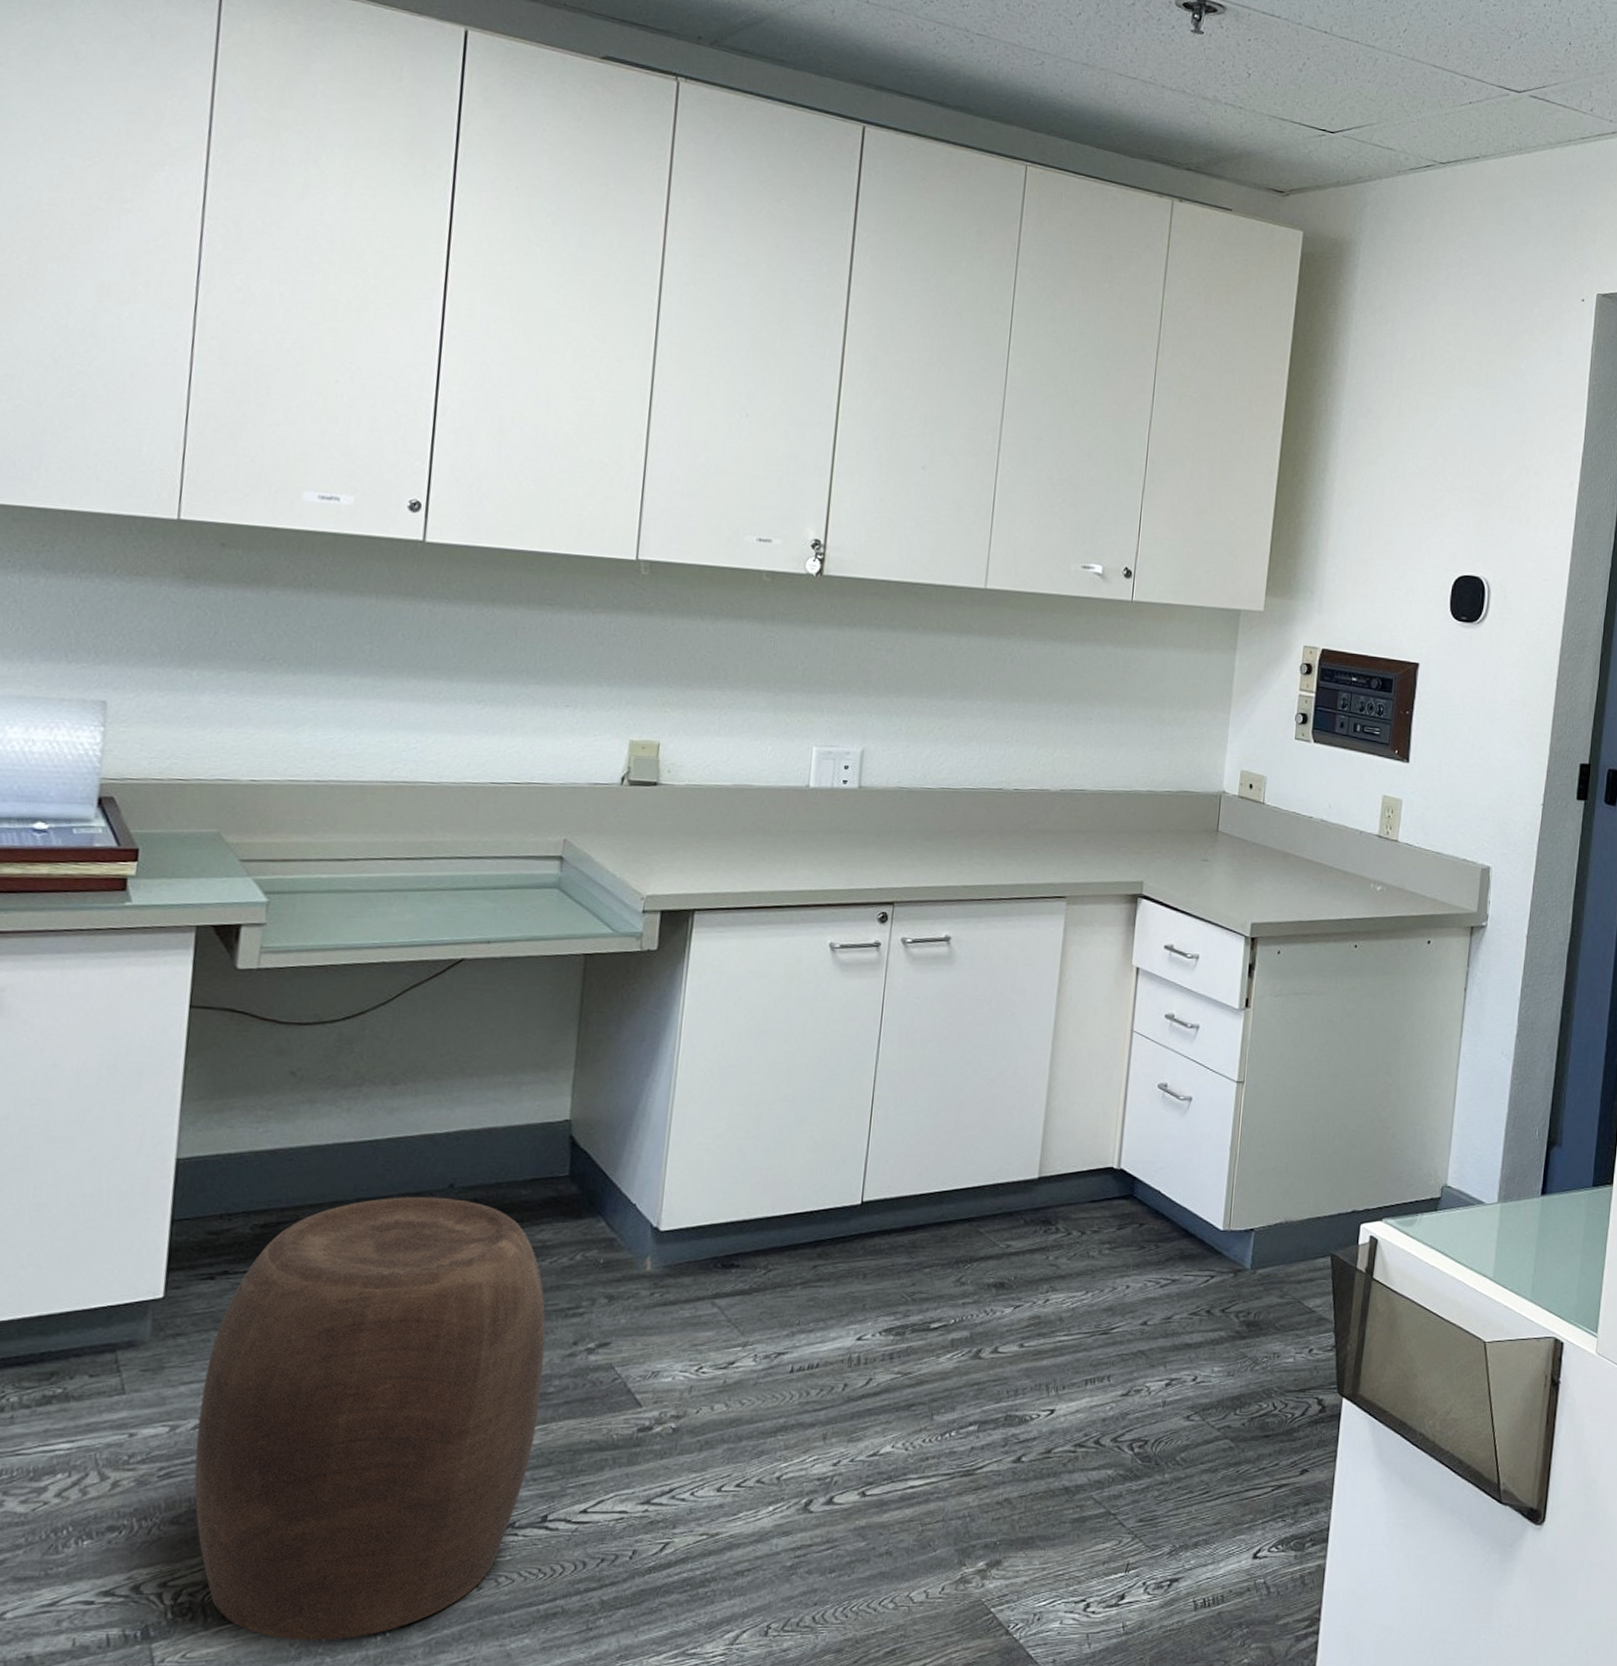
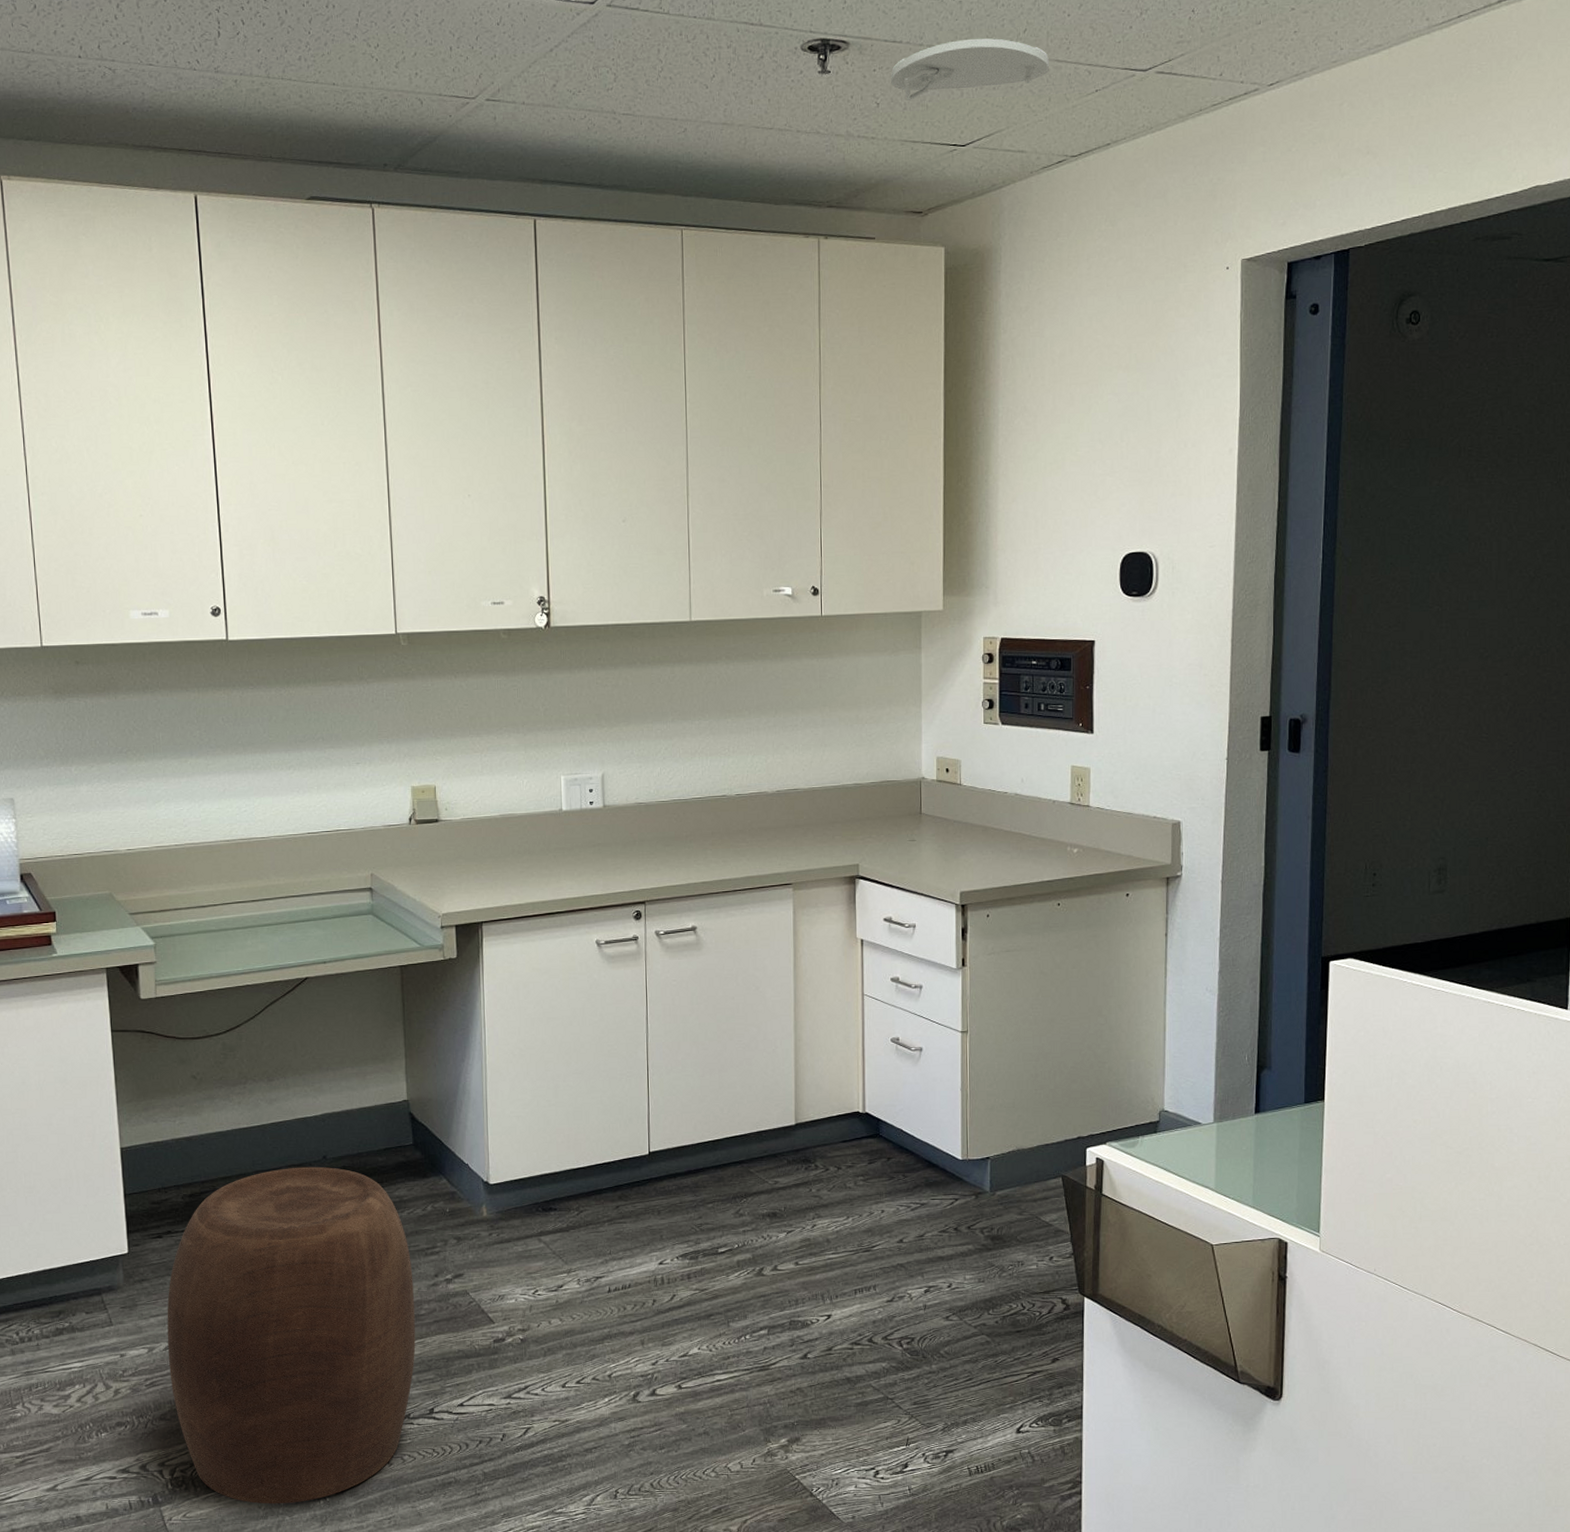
smoke detector: none [1265,26,1426,83] -> present [891,38,1049,102]

